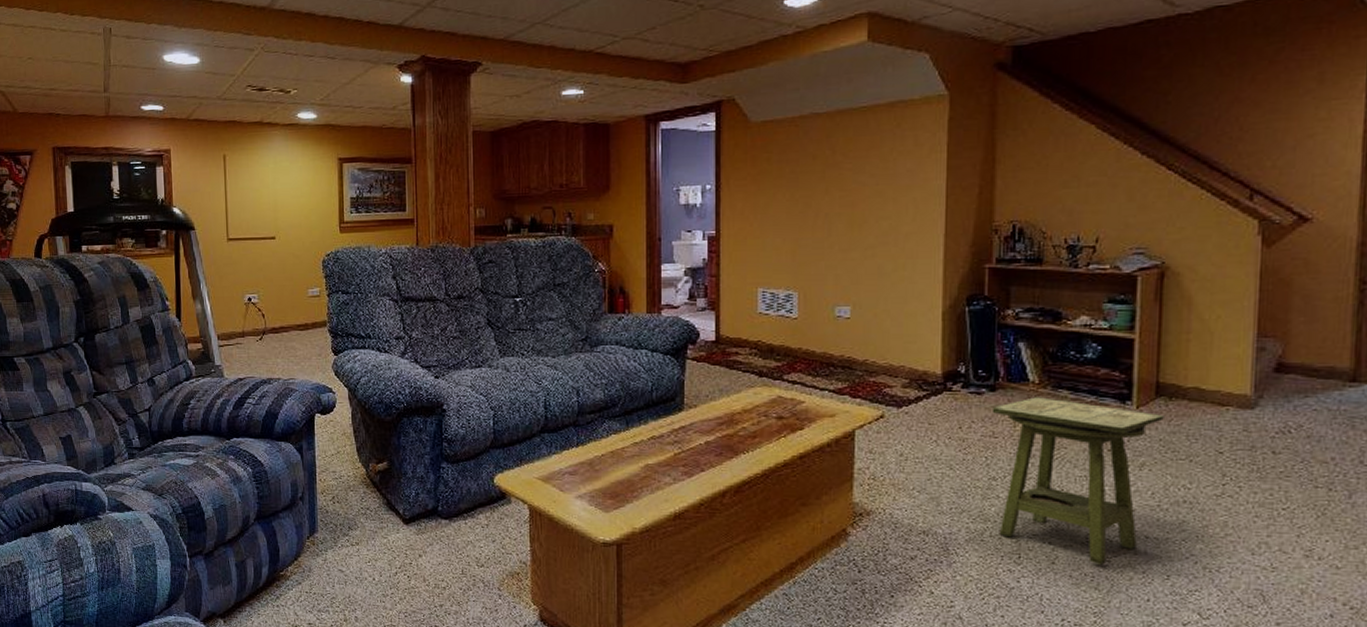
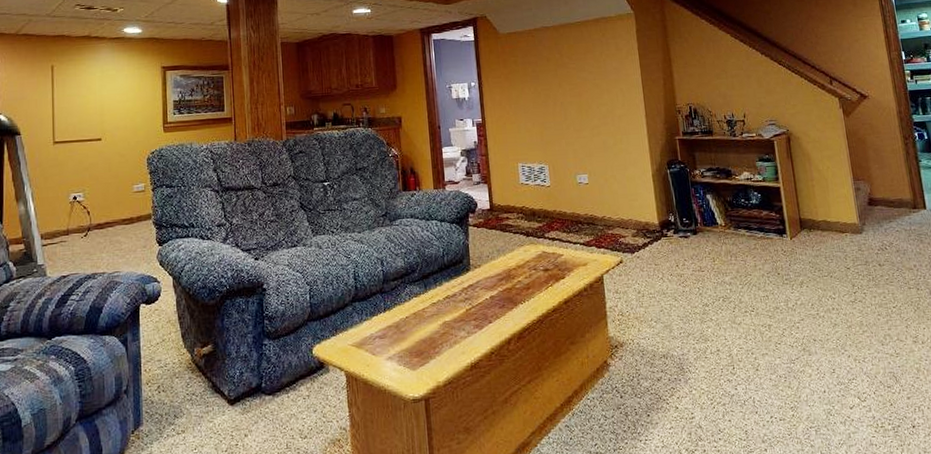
side table: present [991,397,1164,565] -> none [696,236,810,367]

